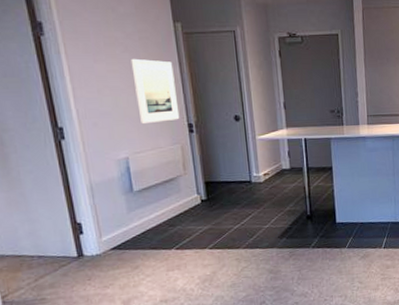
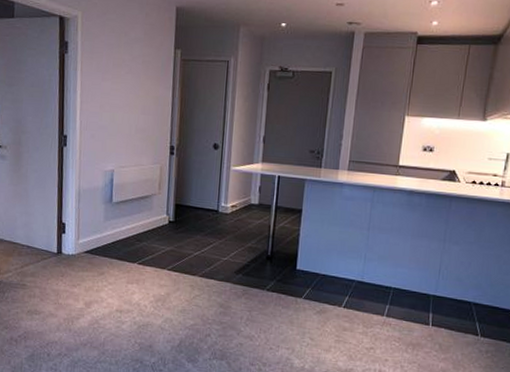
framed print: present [131,58,180,125] -> none [130,79,167,142]

